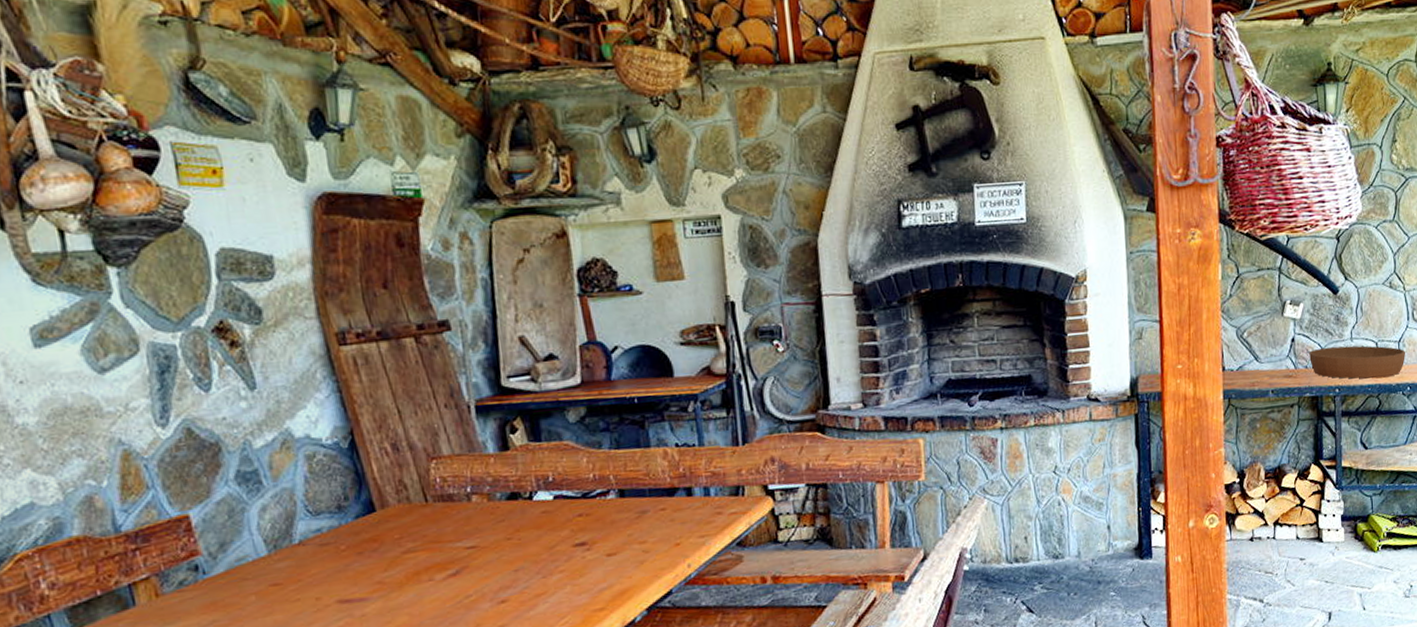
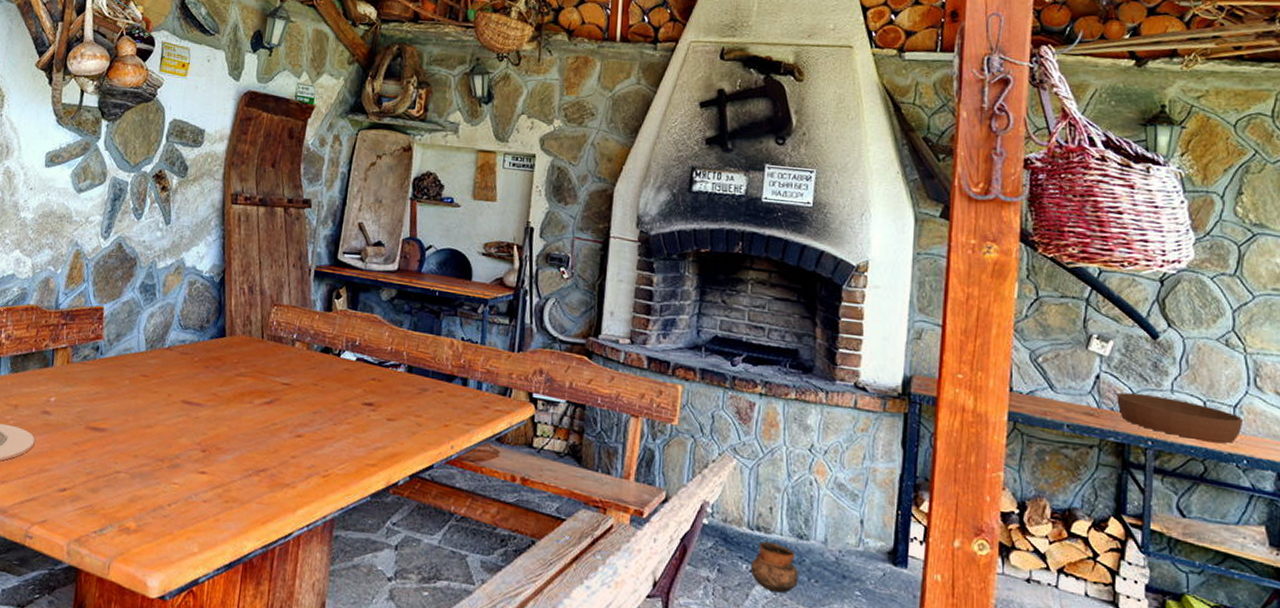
ceramic pot: none [1014,569,1060,616] -> present [750,541,799,594]

